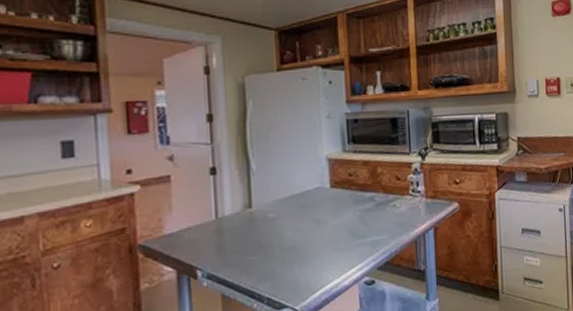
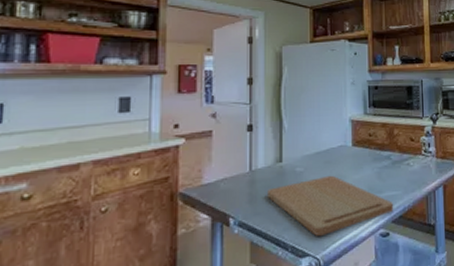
cutting board: none [237,220,380,286] -> present [267,175,394,236]

